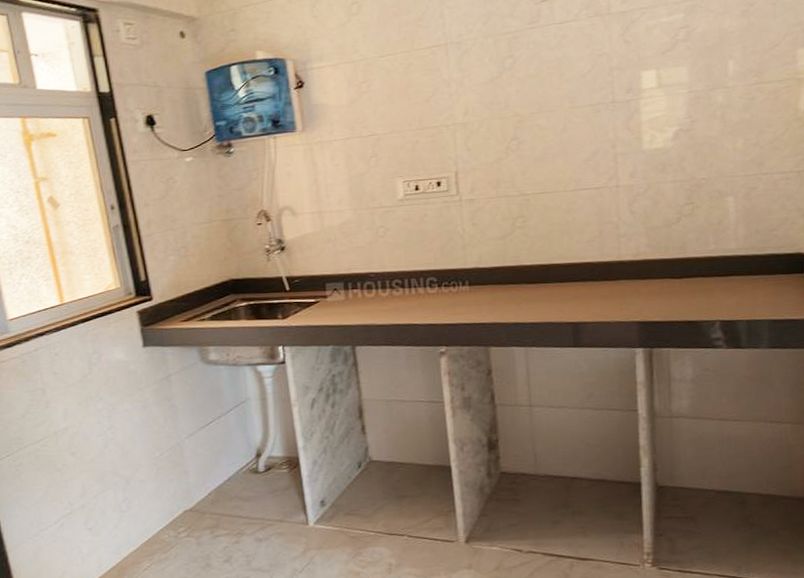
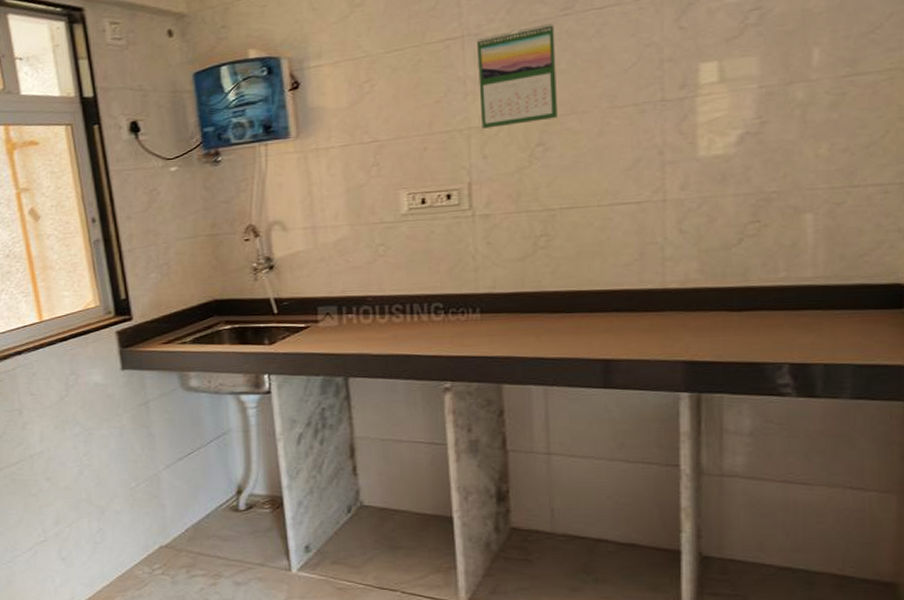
calendar: none [459,35,529,125] -> present [477,23,558,129]

